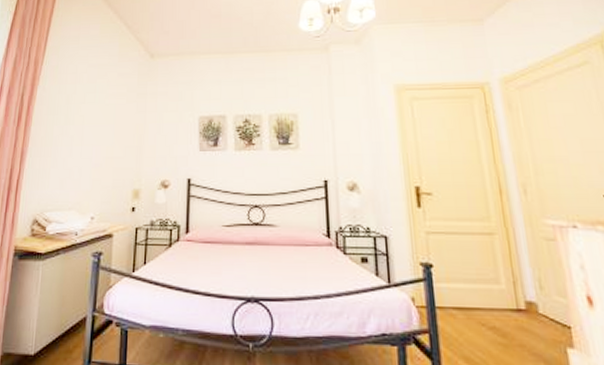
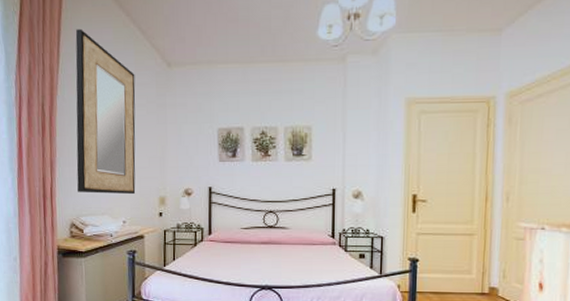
home mirror: none [46,25,118,187] -> present [75,28,136,195]

